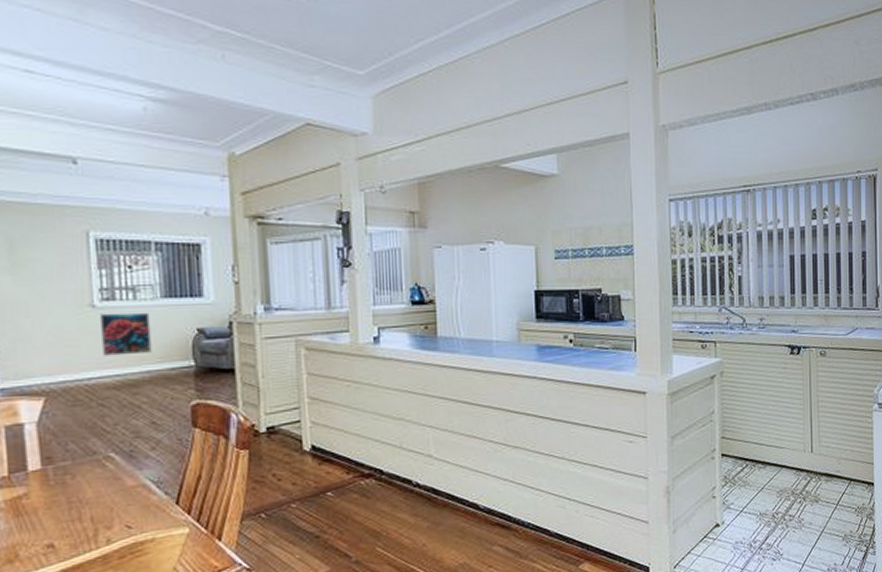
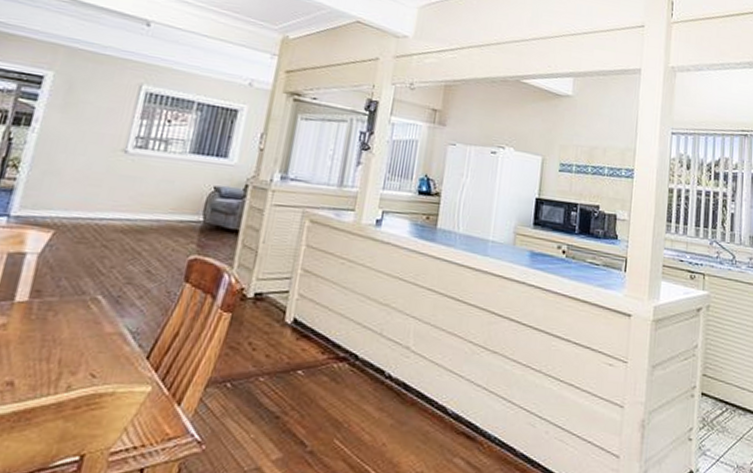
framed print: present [99,312,152,356] -> none [121,159,175,203]

